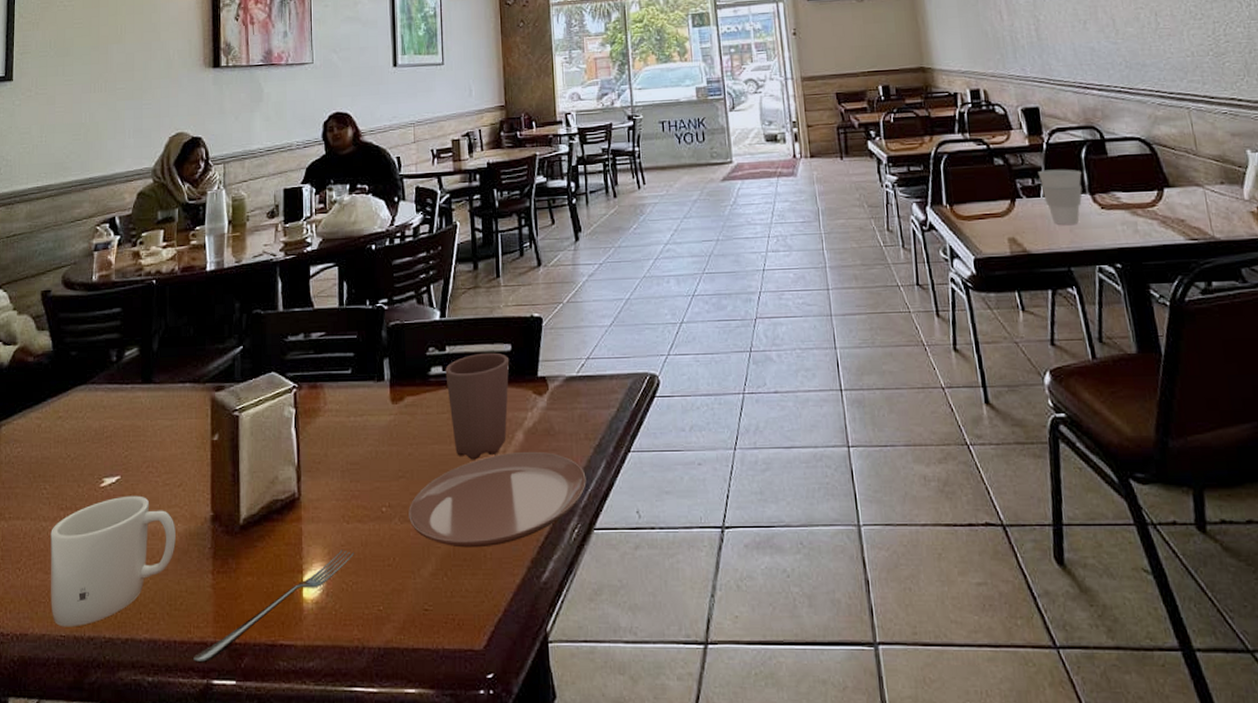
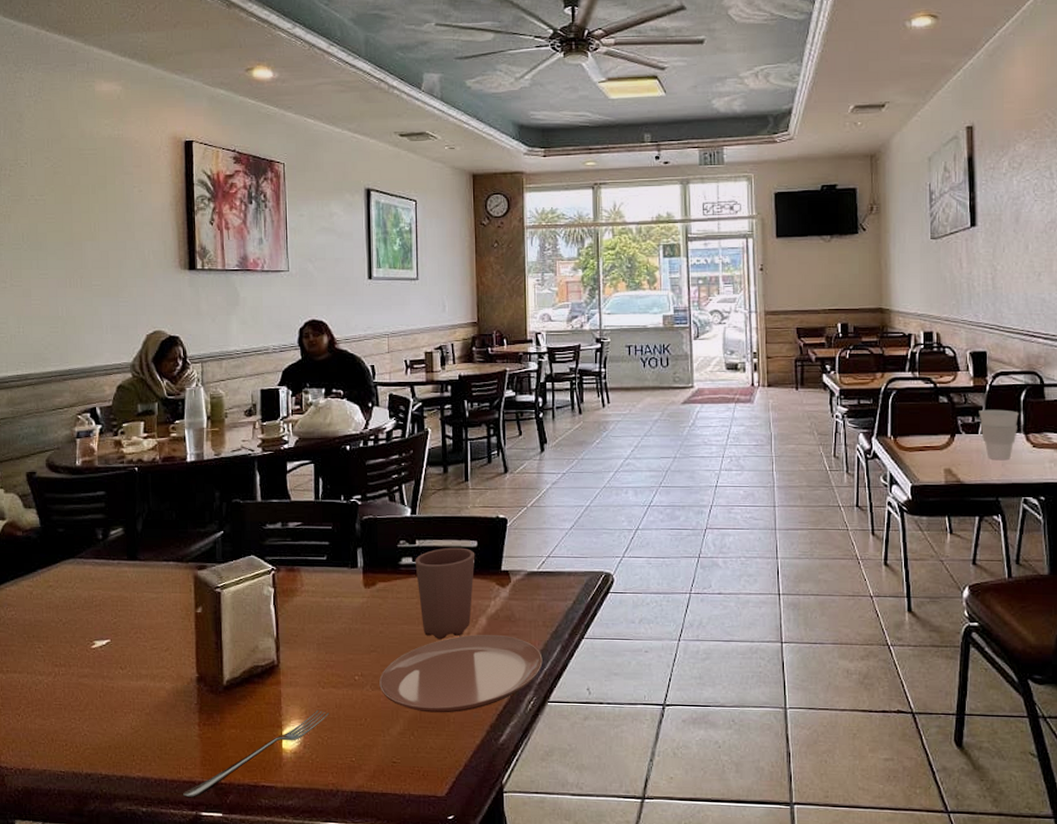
mug: present [50,495,177,627] -> none [47,657,165,765]

